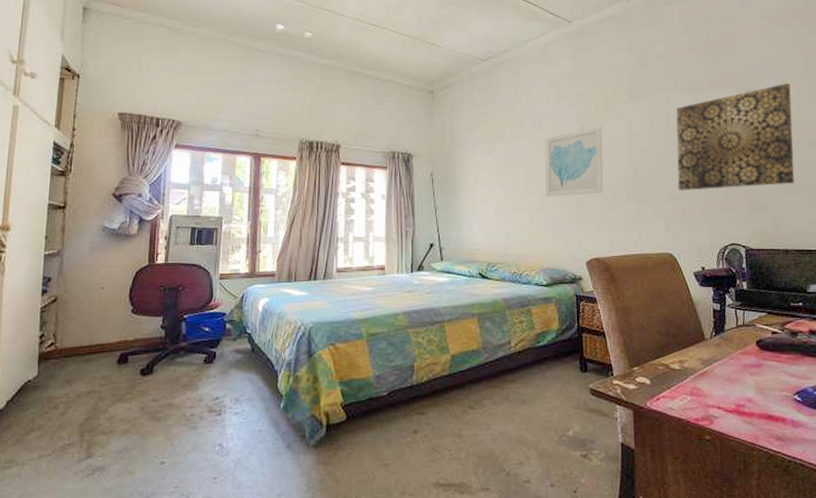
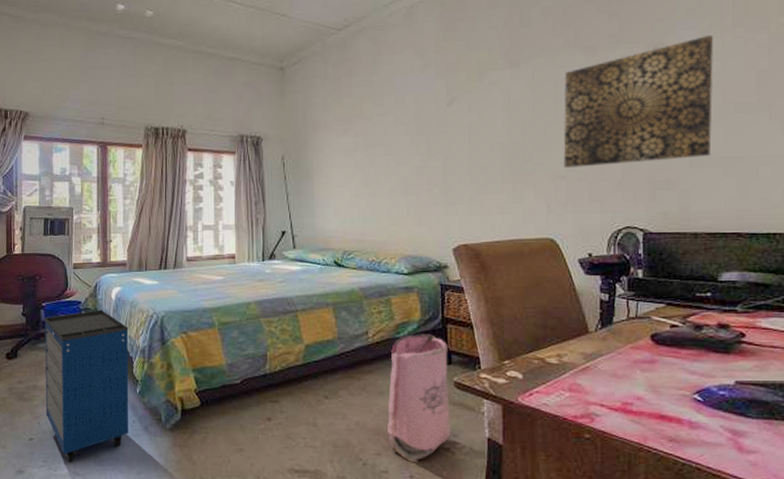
cabinet: none [180,321,275,487] -> present [44,310,129,462]
bag: none [528,342,587,471] -> present [386,333,450,463]
wall art: present [545,126,603,197] -> none [407,97,475,179]

